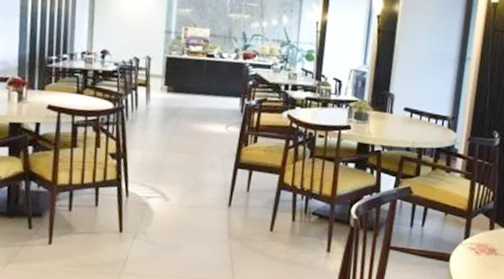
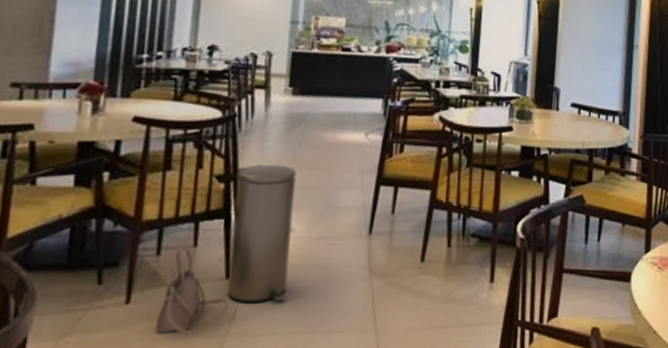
handbag: none [70,208,122,271] -> present [154,250,229,335]
pedal bin: none [121,147,171,253] -> present [227,165,297,303]

